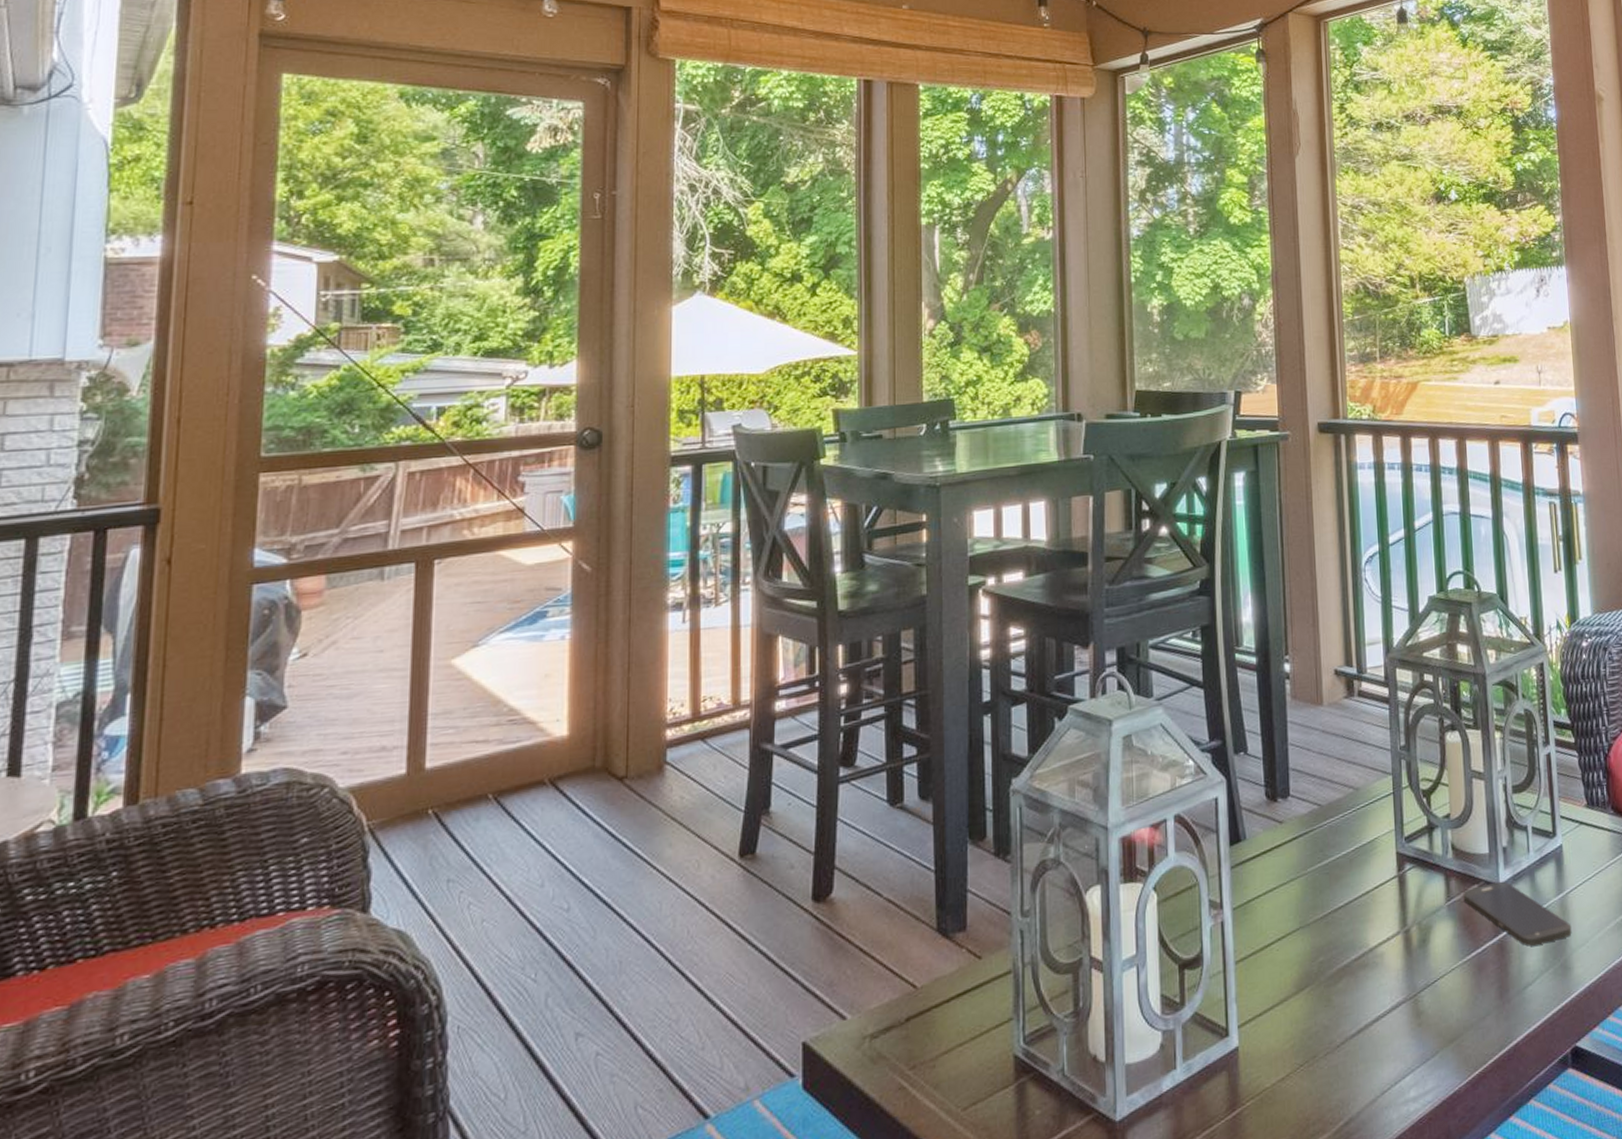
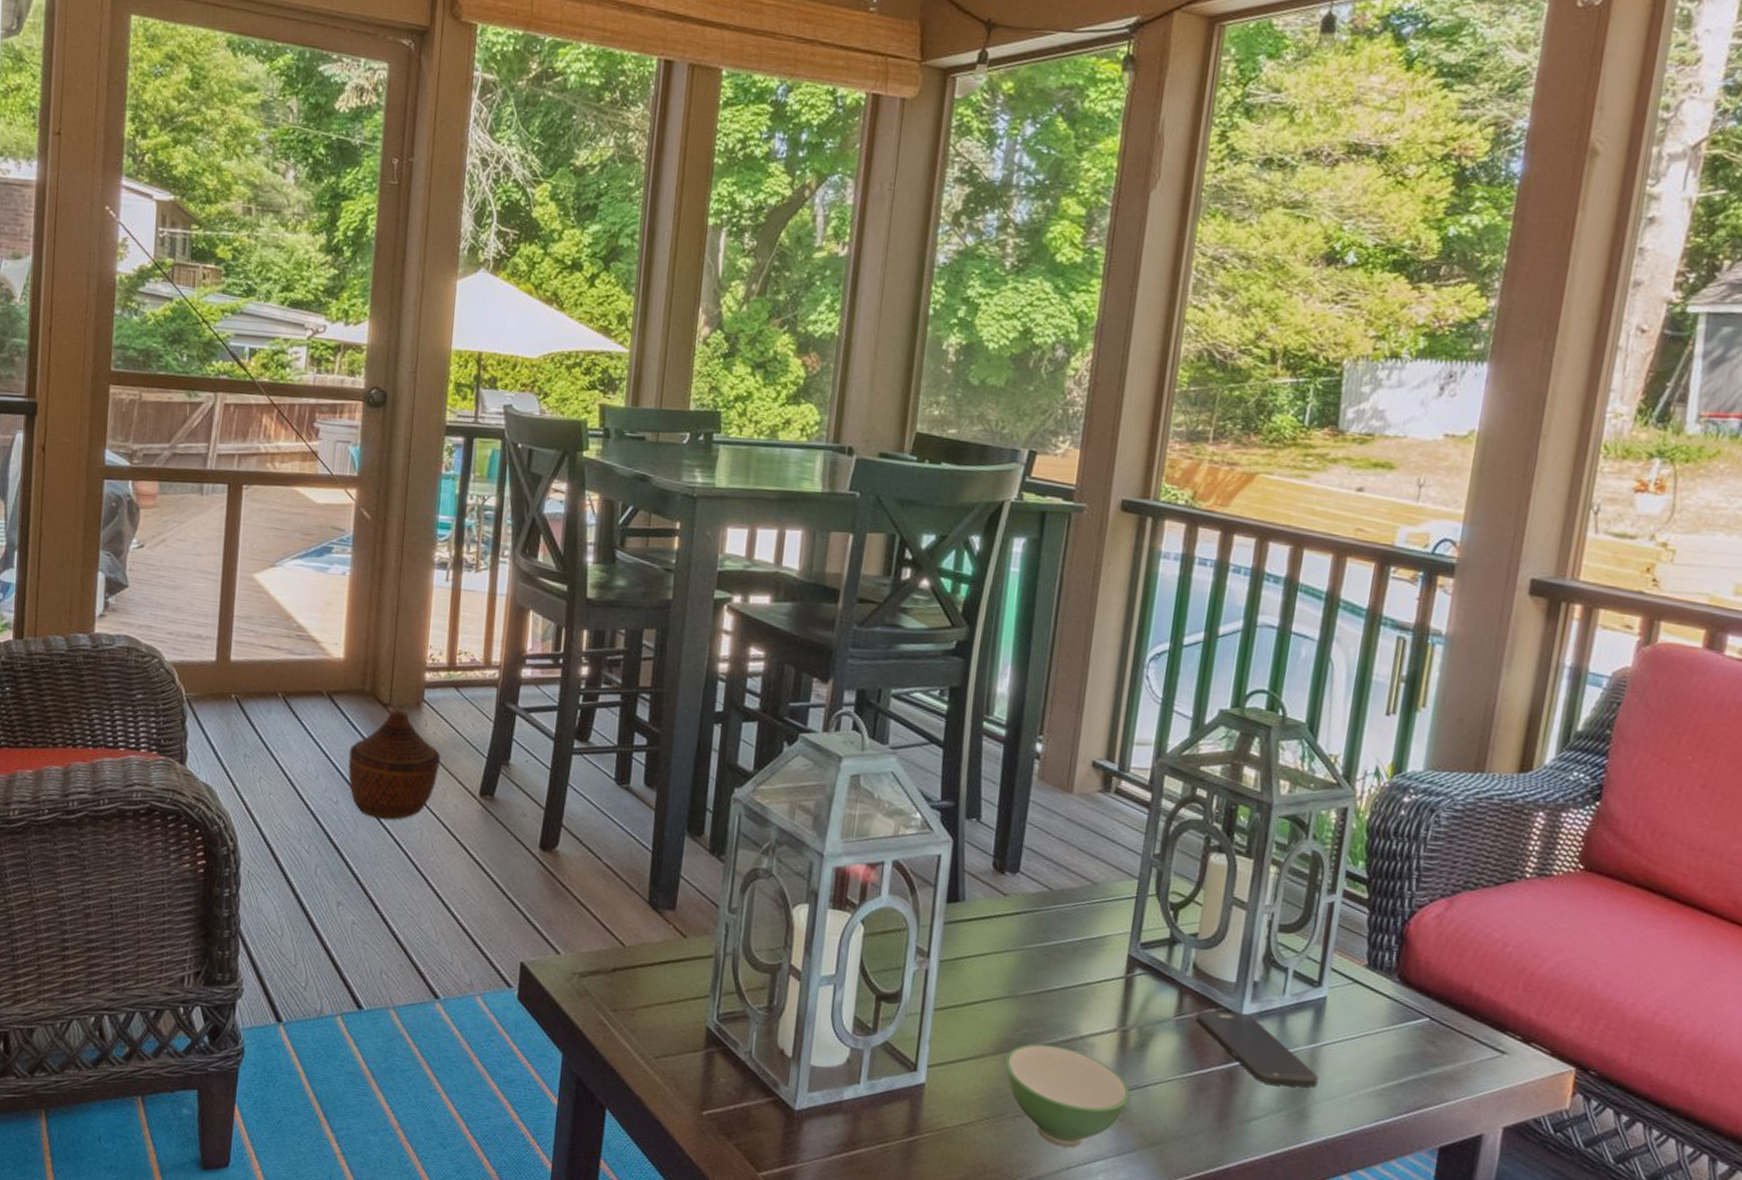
woven basket: none [580,779,692,916] -> present [348,708,441,820]
bowl: none [1308,964,1423,1073] -> present [1004,1043,1130,1148]

